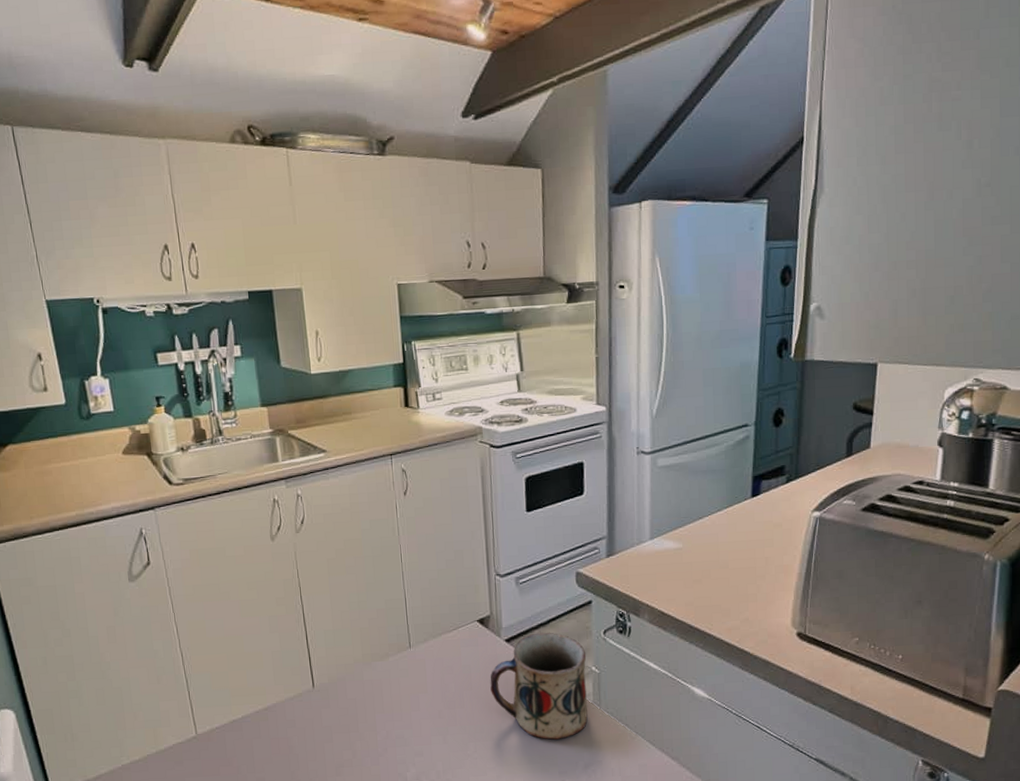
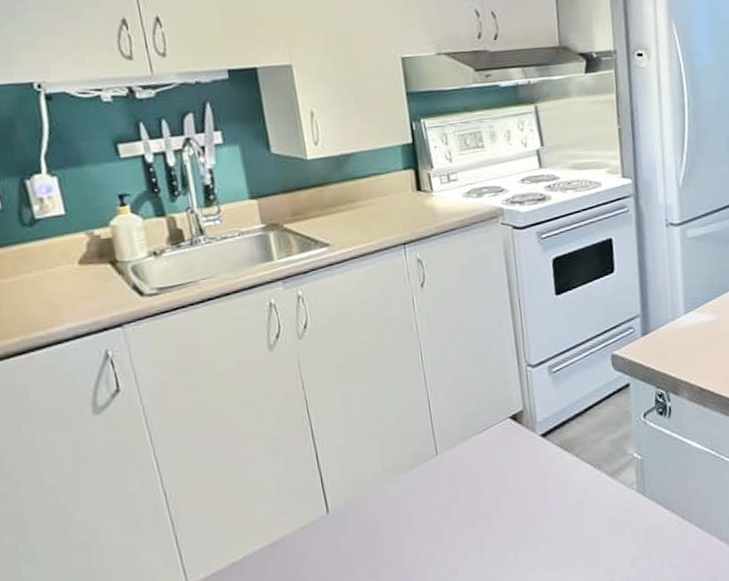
mug: present [490,632,588,740] -> none [527,421,633,537]

